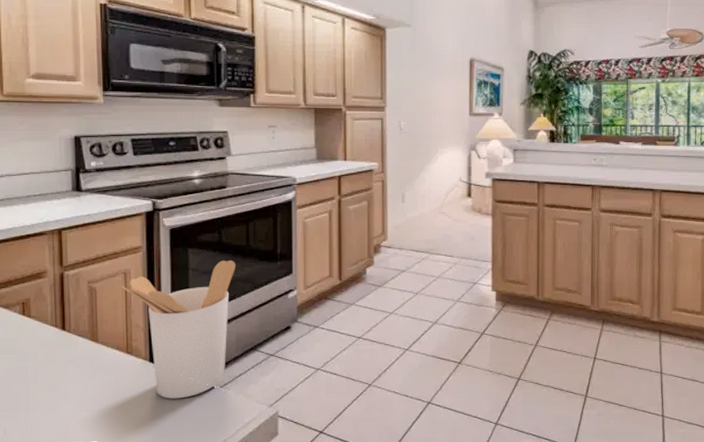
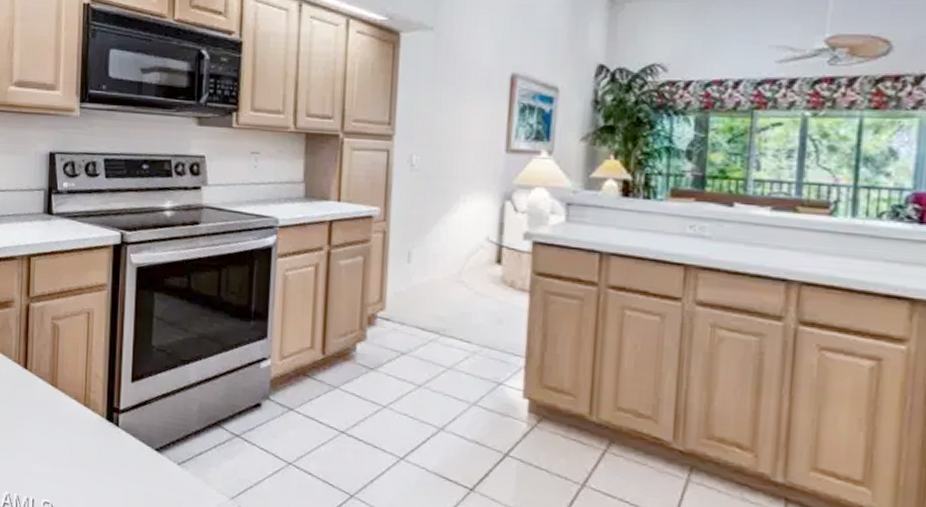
utensil holder: present [120,261,236,399] -> none [83,312,205,470]

